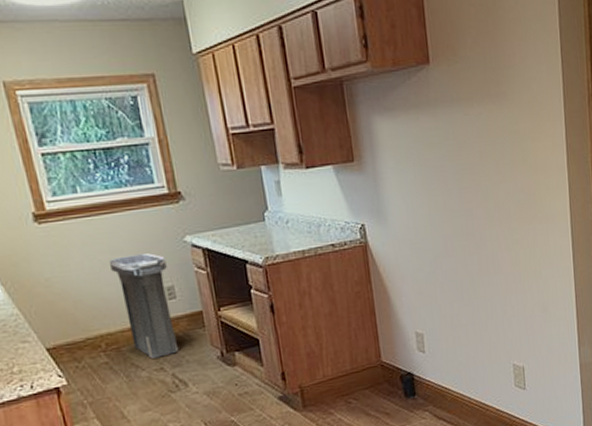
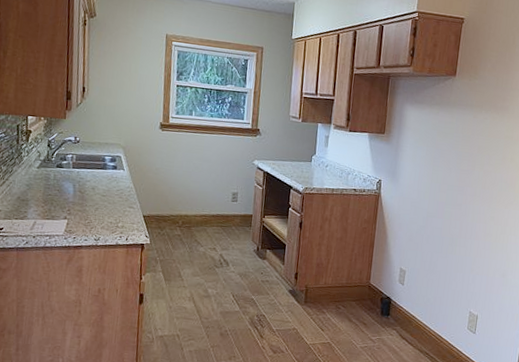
trash can: present [108,253,179,359] -> none [199,164,237,241]

